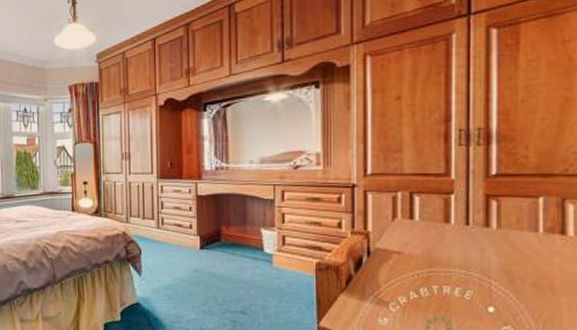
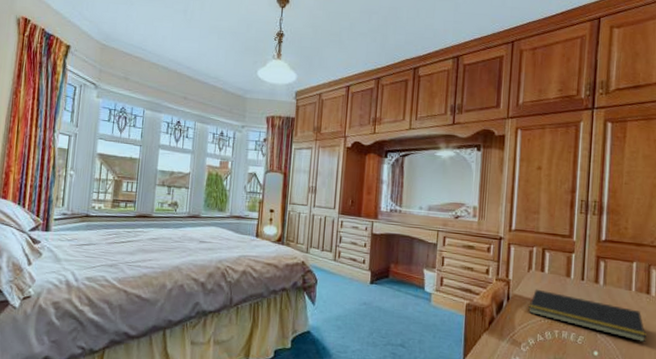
notepad: none [396,240,563,294] -> present [528,289,646,343]

